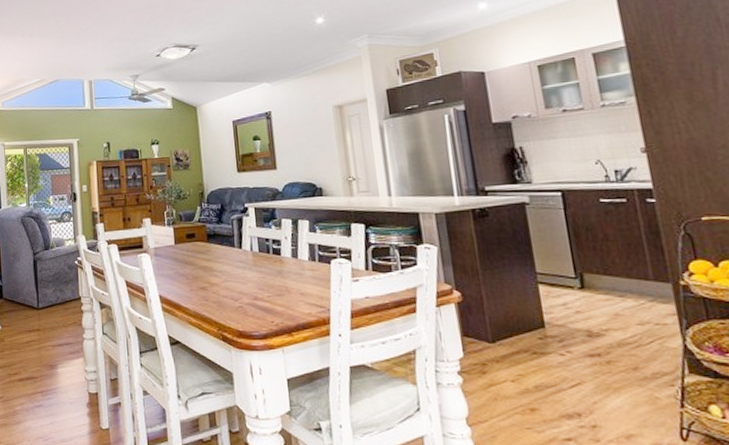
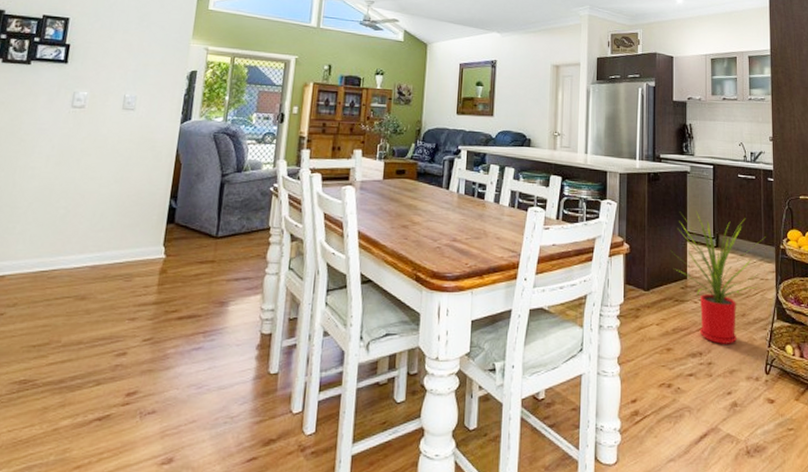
house plant: none [522,248,655,404] -> present [674,211,766,344]

